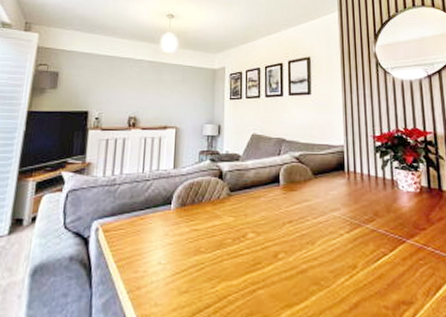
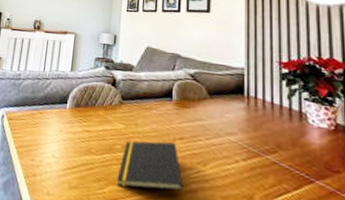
notepad: none [229,226,294,282] -> present [117,140,183,192]

